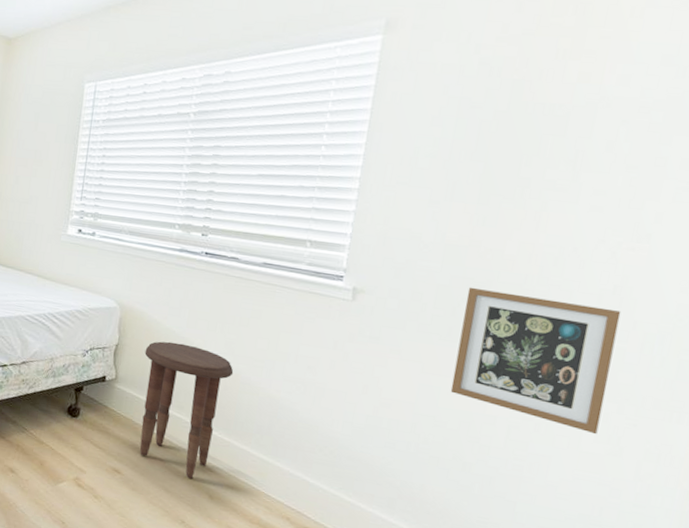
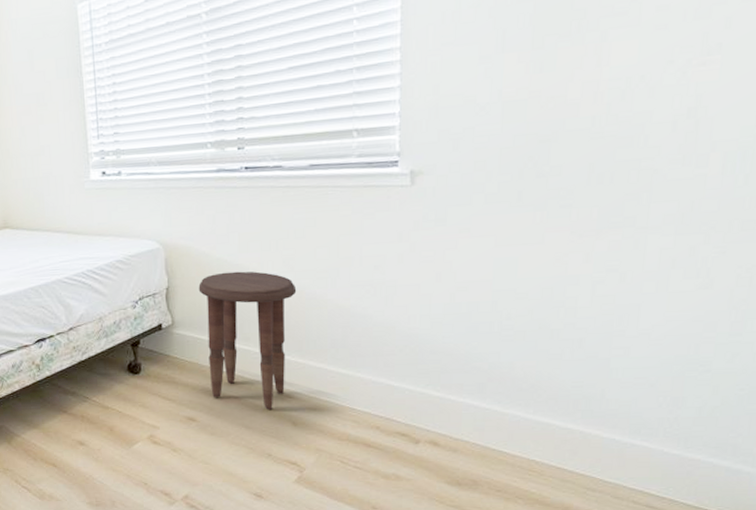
picture frame: present [450,287,622,435] -> none [528,134,698,271]

